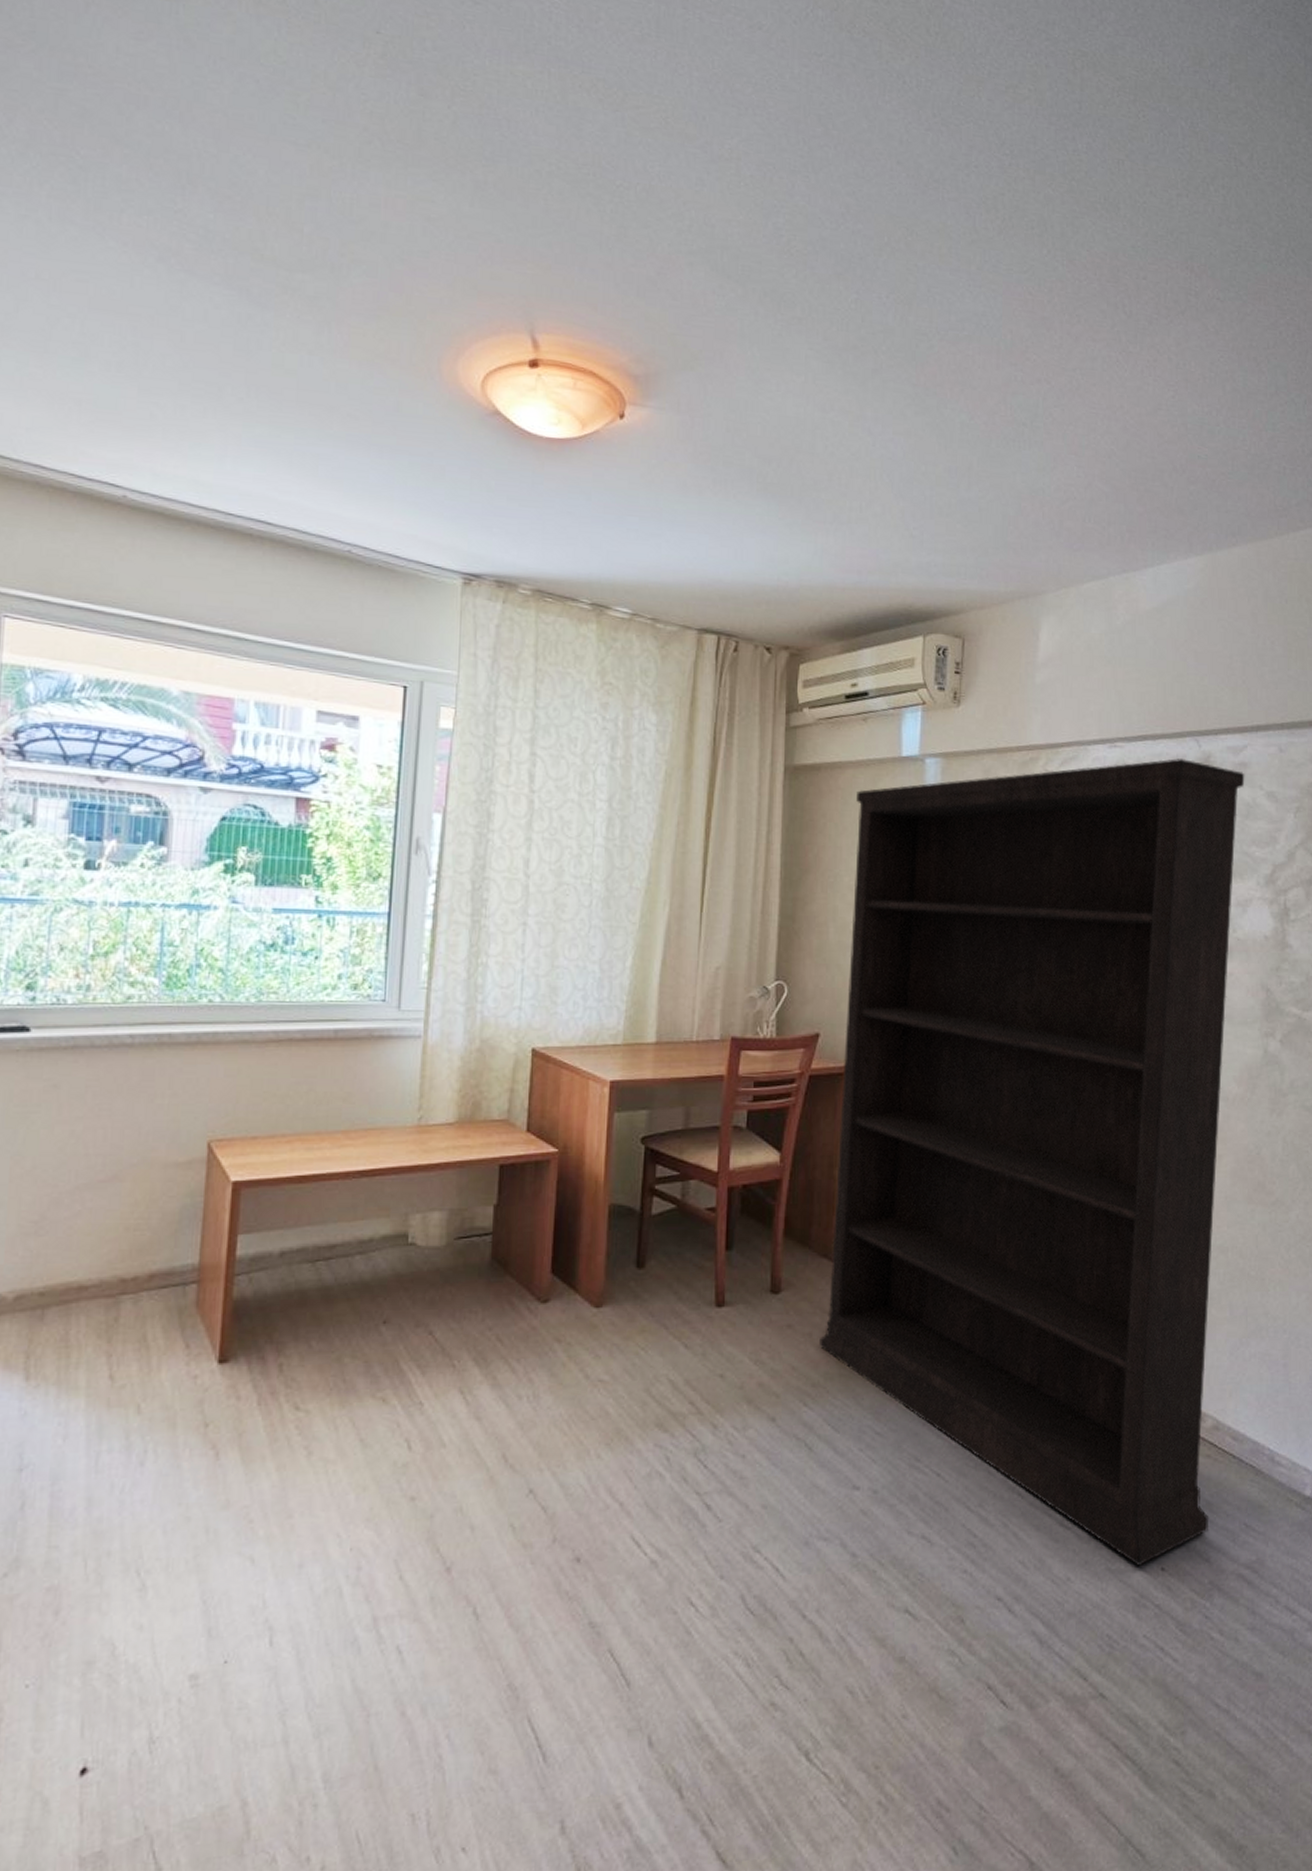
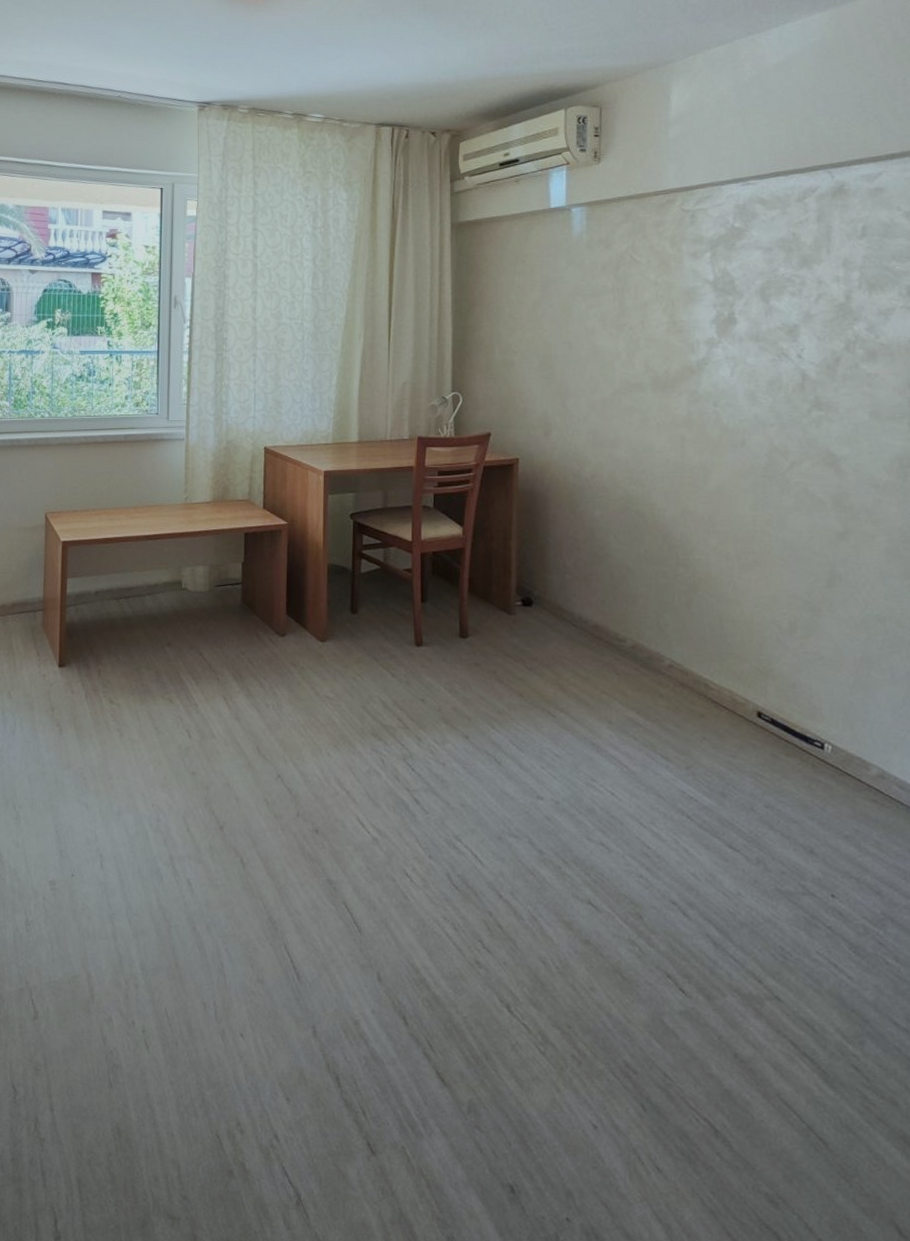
bookshelf: present [820,759,1245,1567] -> none [503,189,882,892]

